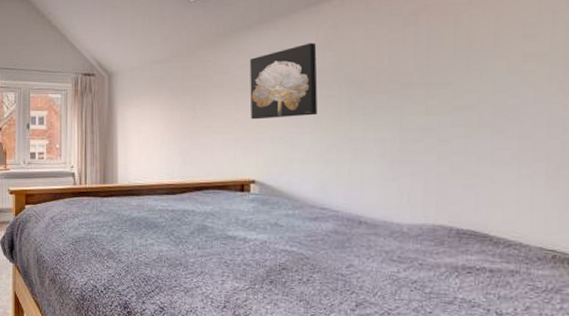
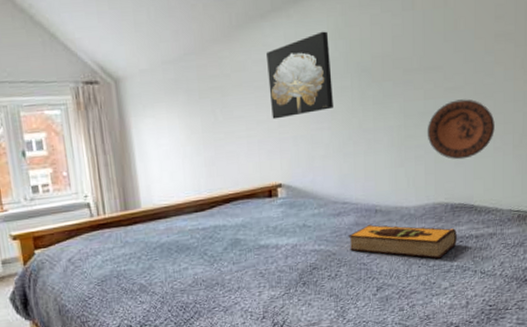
hardback book: none [325,235,463,287] -> present [349,224,457,259]
decorative plate: none [427,119,520,183] -> present [427,99,495,160]

